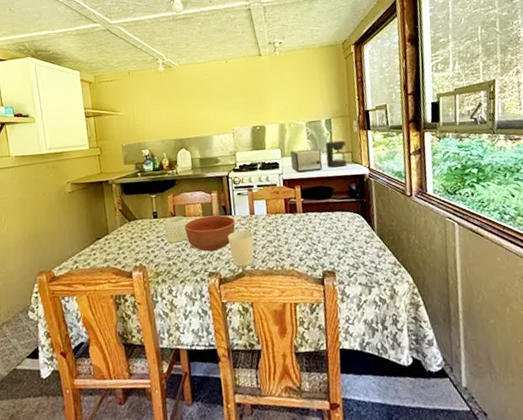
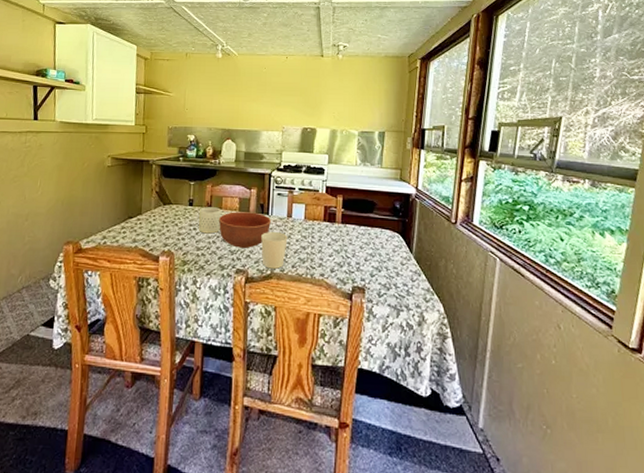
toaster: present [290,148,323,173] -> none [337,159,369,183]
coffee maker: present [325,140,347,168] -> none [373,155,397,183]

